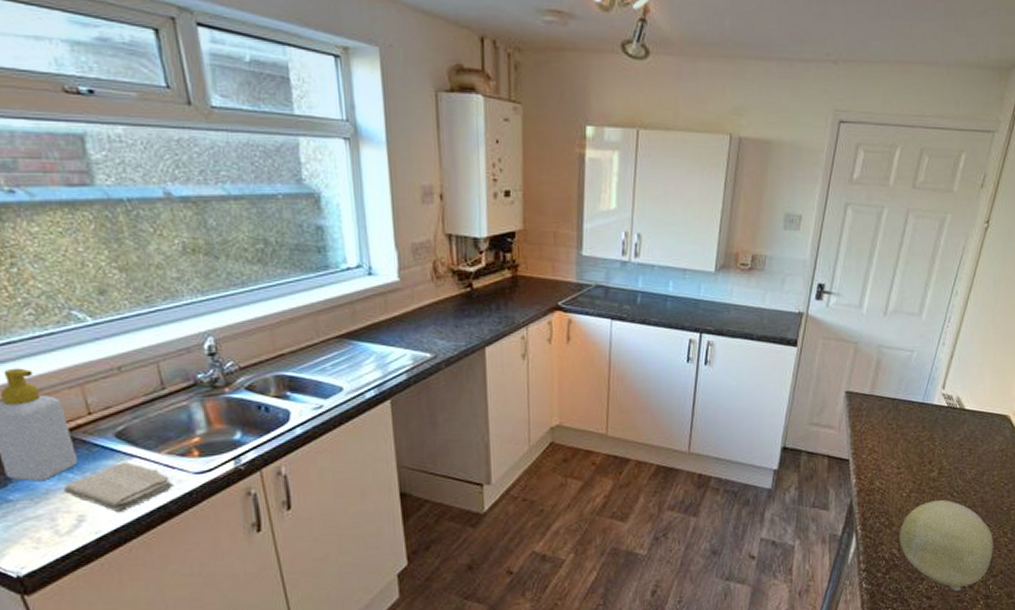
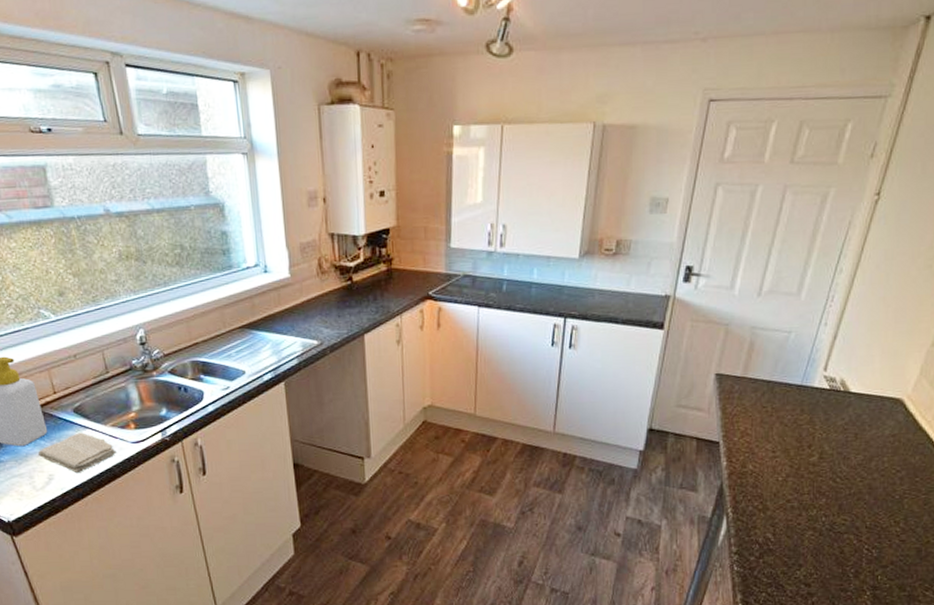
fruit: present [899,500,993,591] -> none [774,486,883,580]

